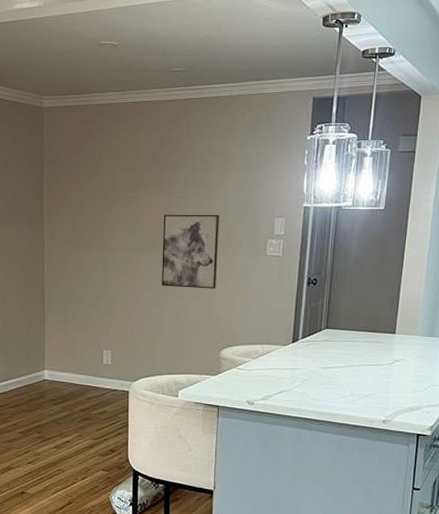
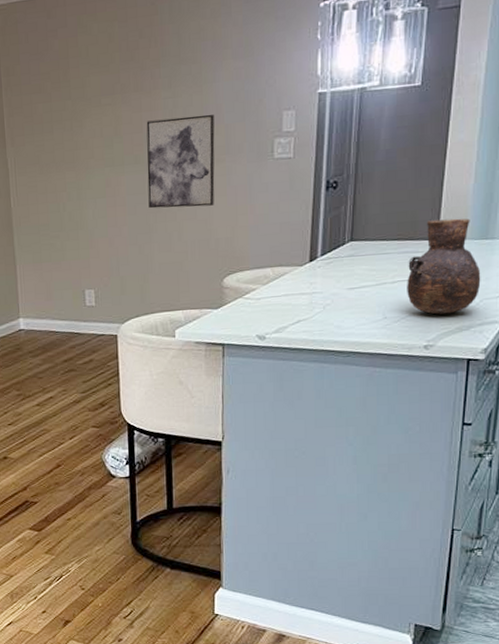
vase: none [370,318,429,395] -> present [407,218,481,315]

